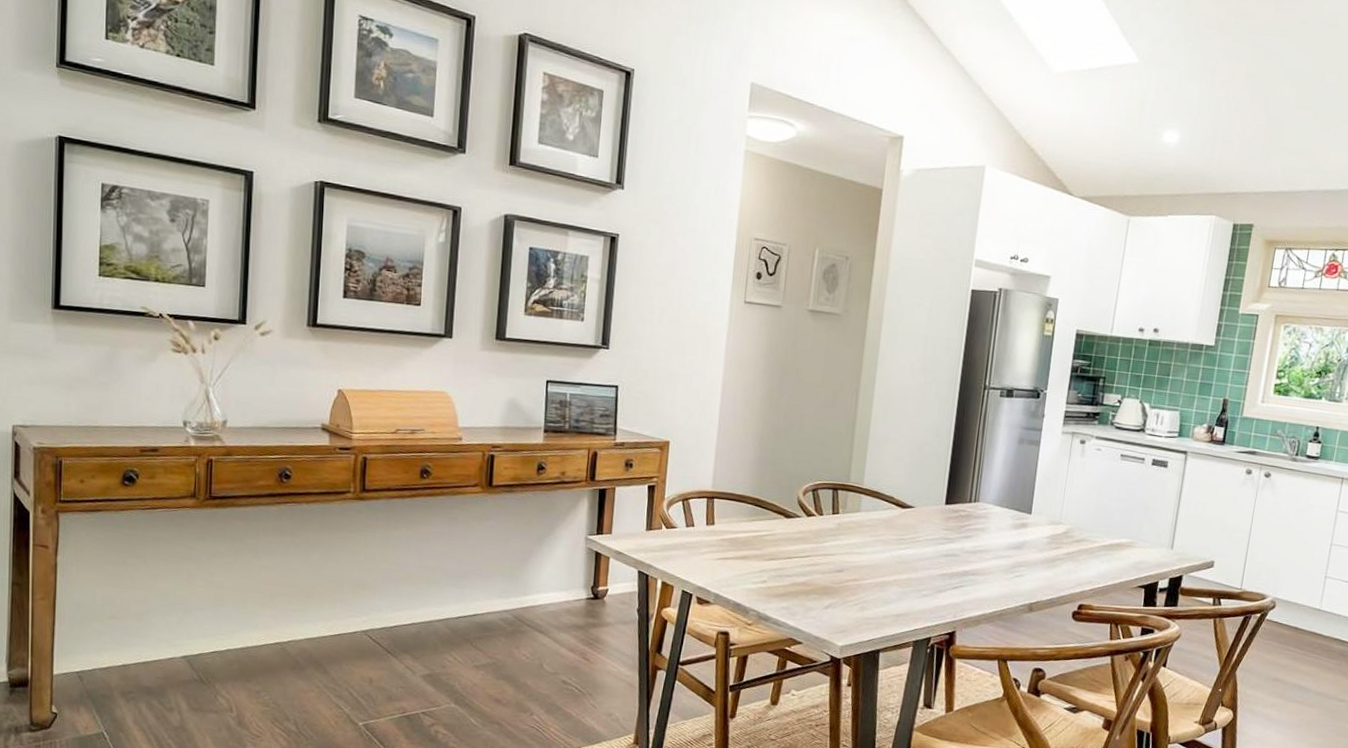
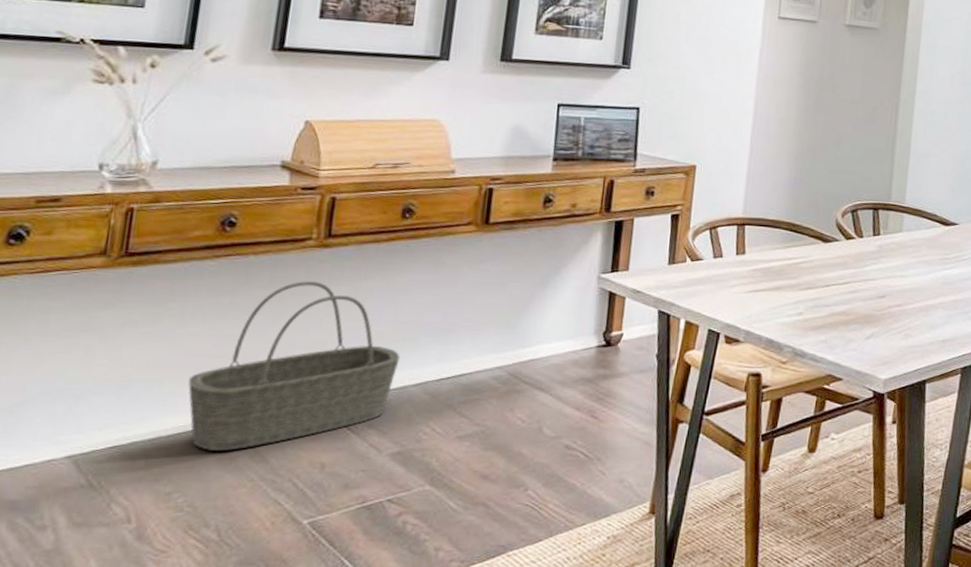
basket: none [265,527,426,663] -> present [188,281,400,451]

